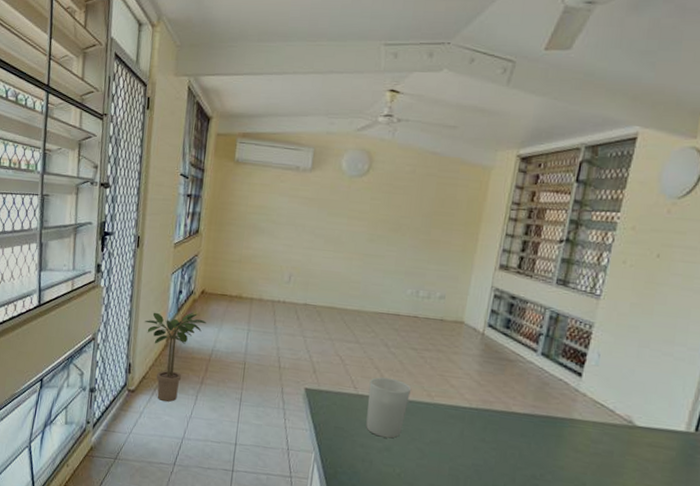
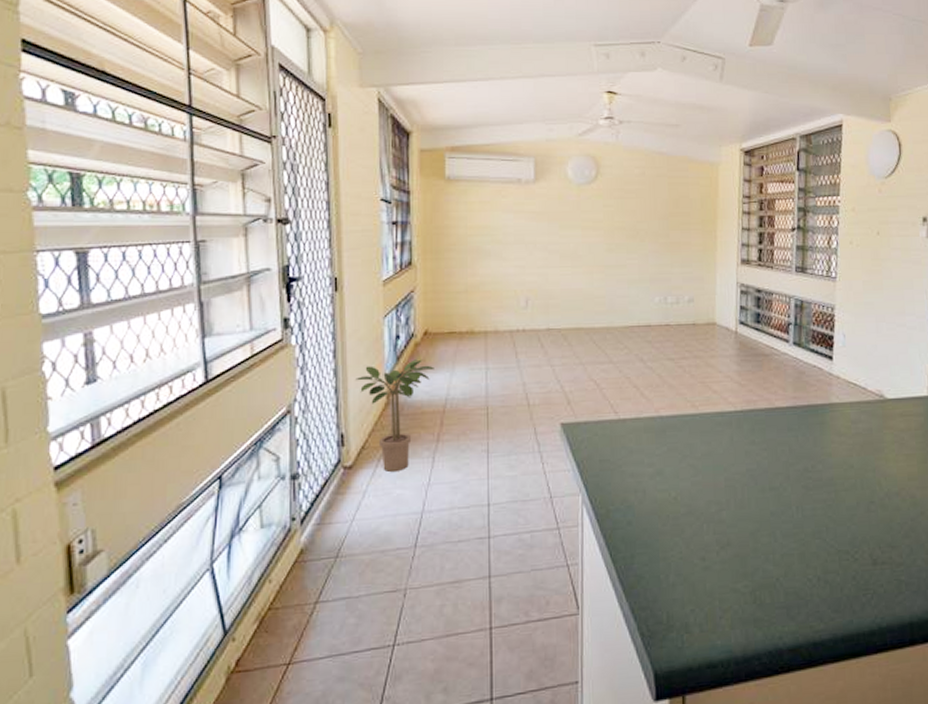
candle holder: present [366,376,412,439] -> none [630,394,675,461]

